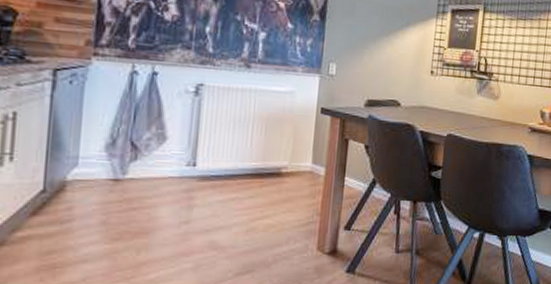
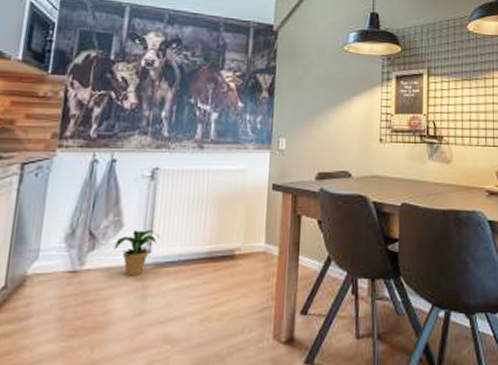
potted plant: none [157,144,206,188] -> present [114,230,161,277]

